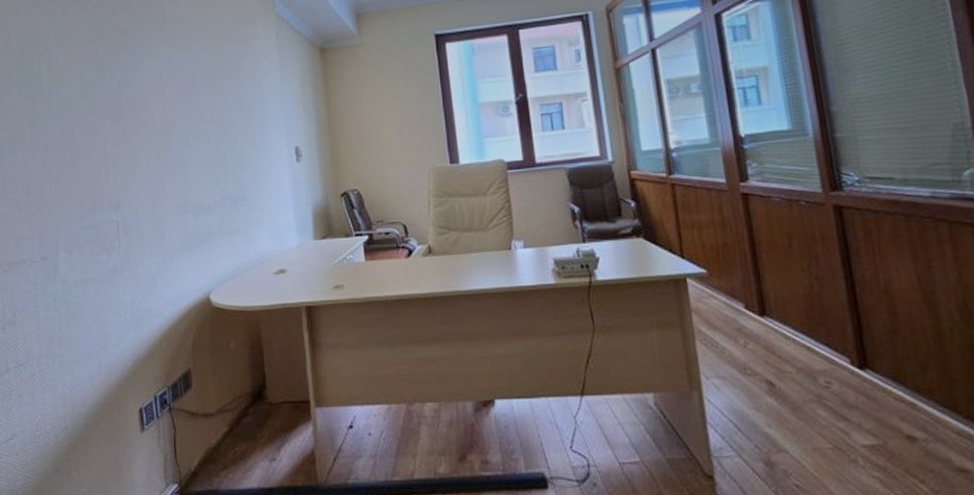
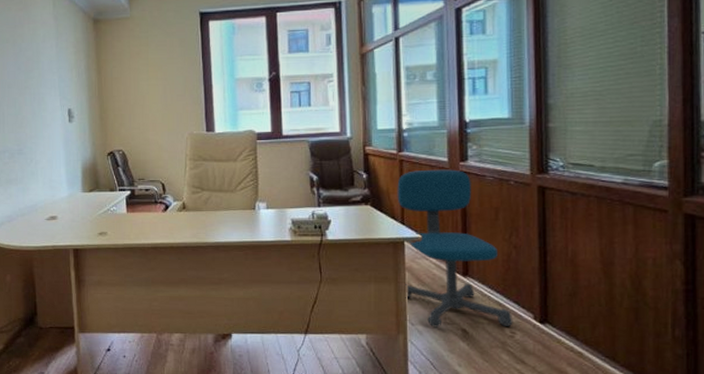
office chair: none [671,191,827,381] -> present [397,169,513,328]

